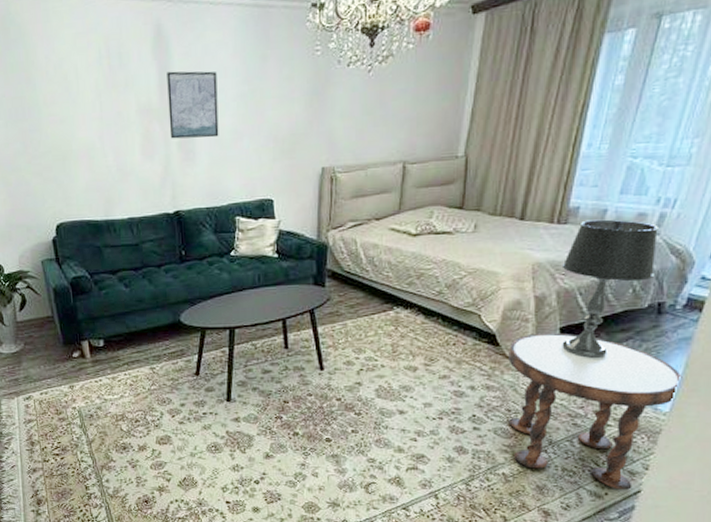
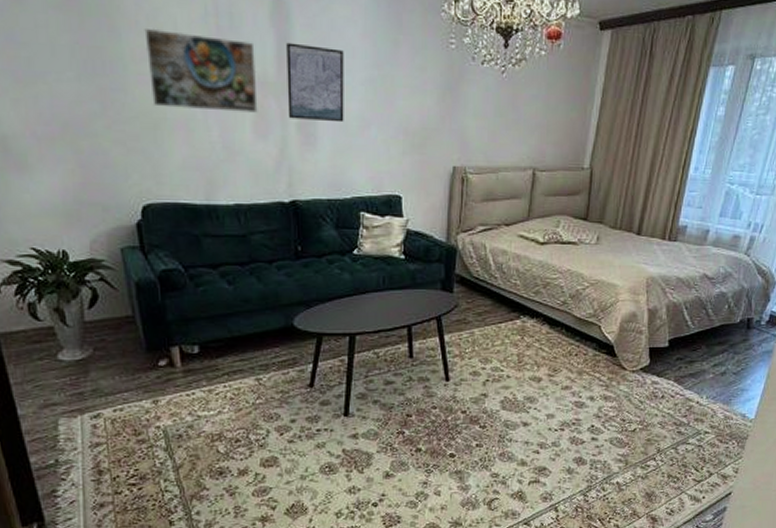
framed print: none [53,75,145,141] -> present [144,28,258,113]
side table: present [508,332,683,490] -> none [623,344,765,493]
table lamp: present [561,219,658,359] -> none [670,239,749,370]

